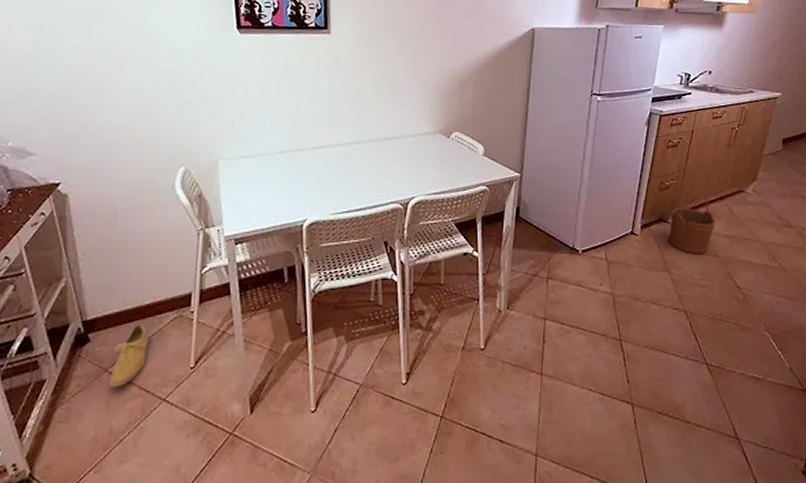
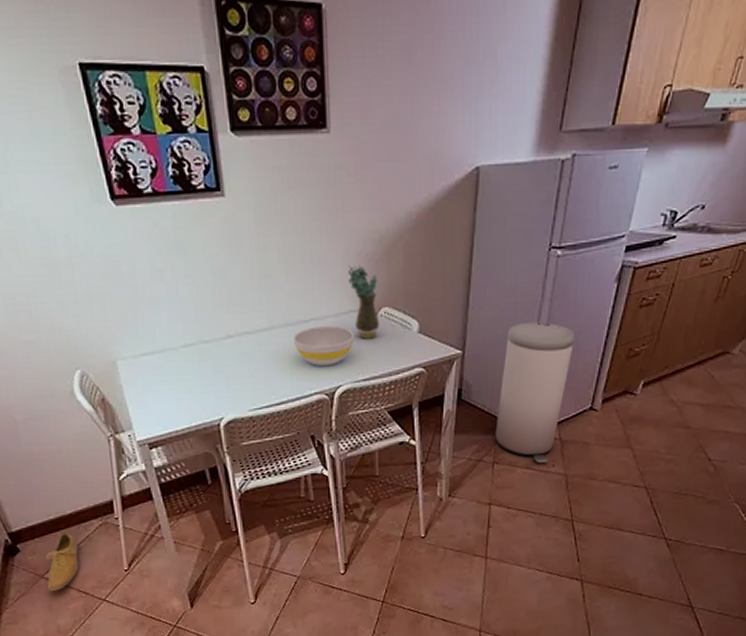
bowl: none [375,144,429,179] -> present [293,326,354,367]
vase: none [426,95,451,158] -> present [347,265,380,339]
pedal bin: none [549,153,616,282] -> present [495,321,576,464]
bucket: present [669,194,716,255] -> none [633,359,692,428]

